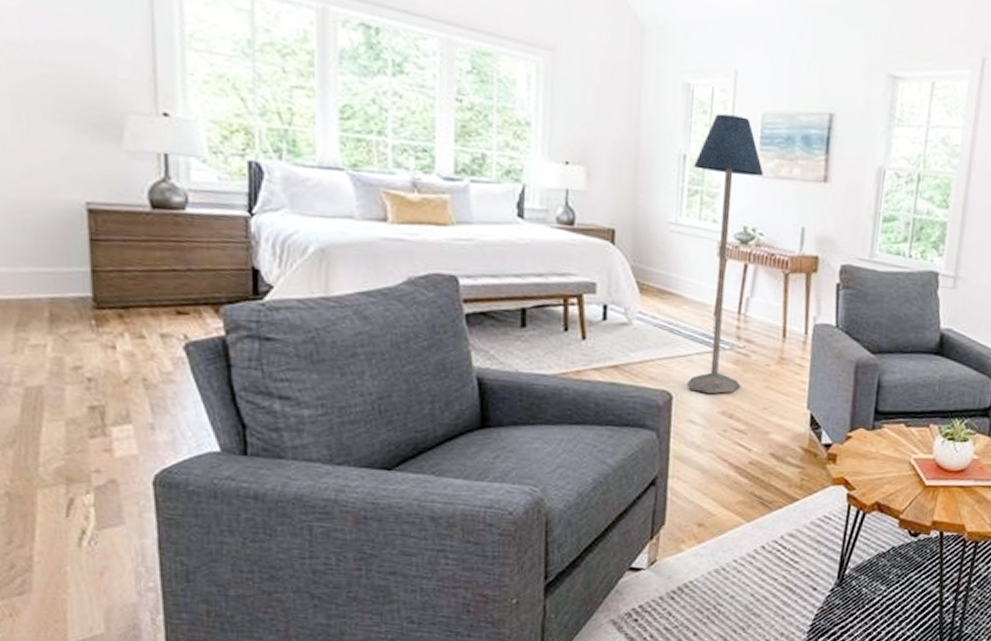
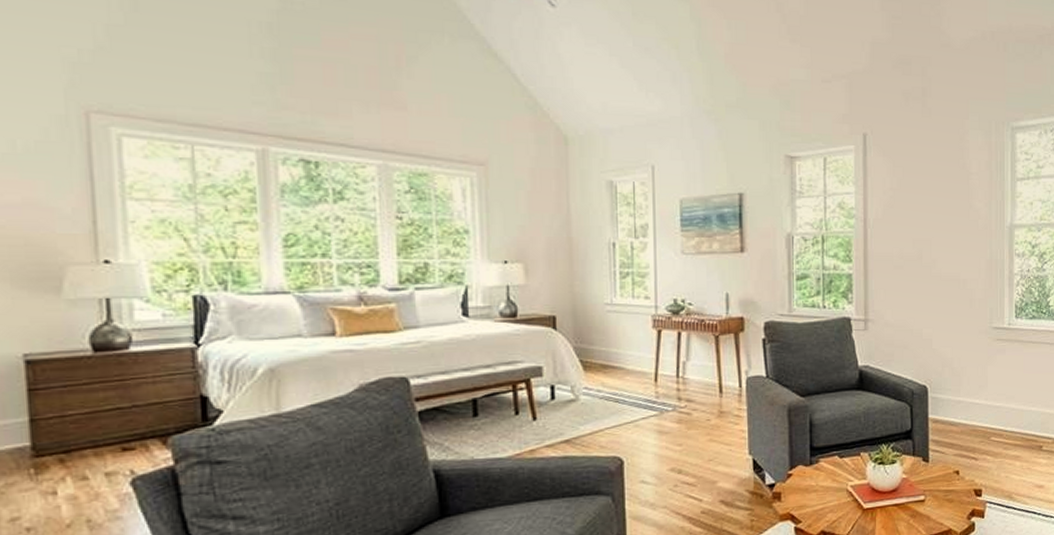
floor lamp: present [687,113,764,394] -> none [623,204,686,454]

